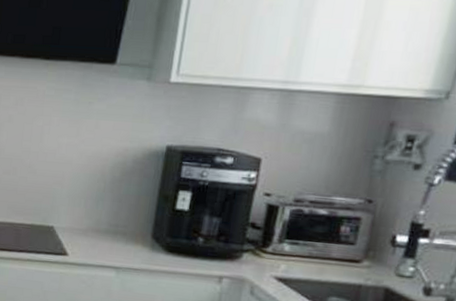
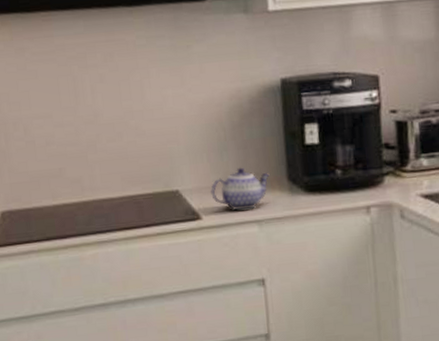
teapot: none [81,217,137,256] -> present [211,167,270,210]

